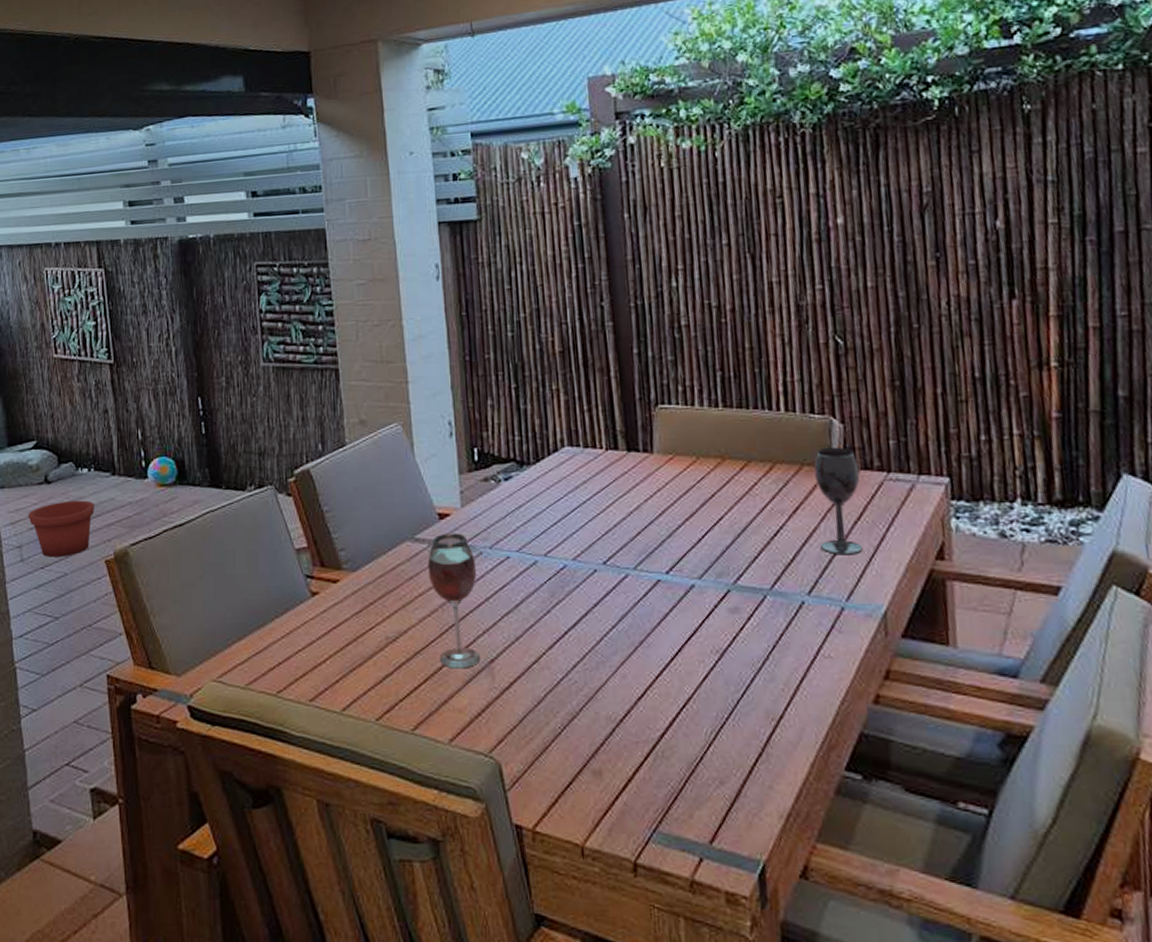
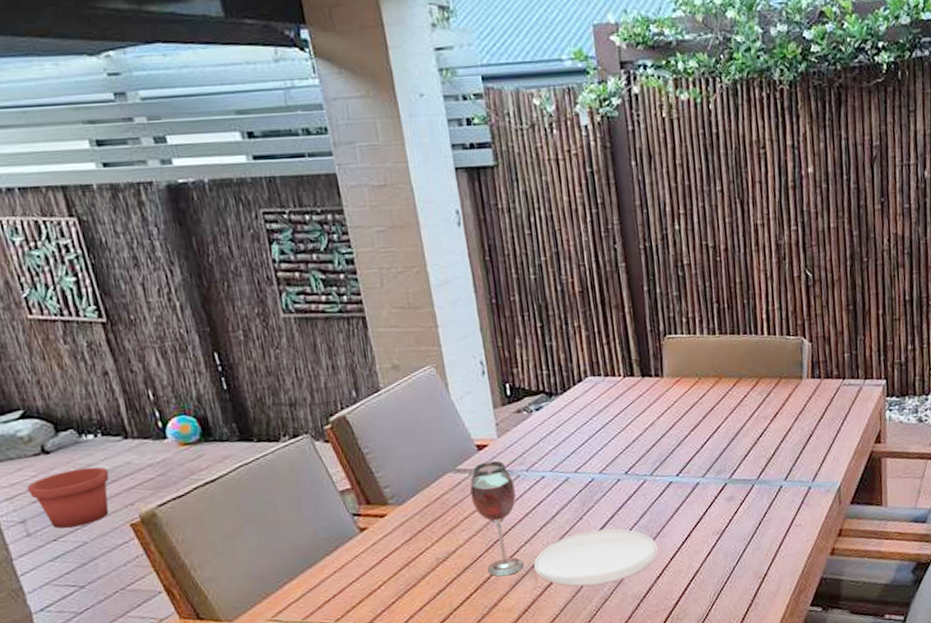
plate: none [492,628,640,697] -> present [534,528,658,587]
wine glass: present [814,446,863,555] -> none [789,361,825,447]

